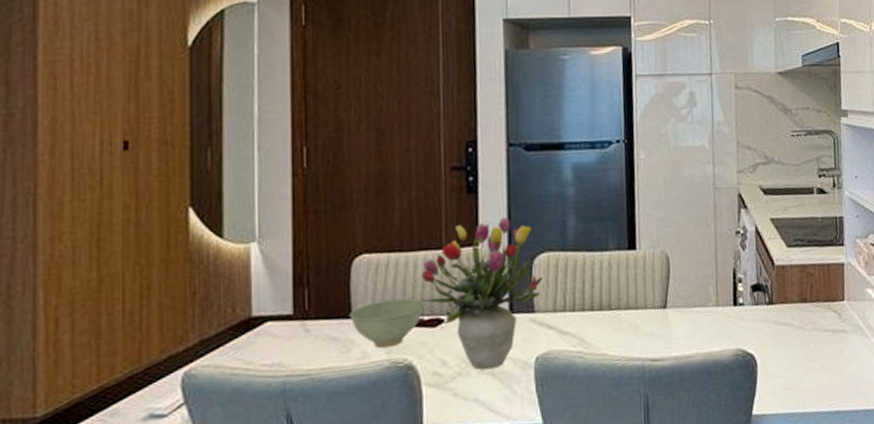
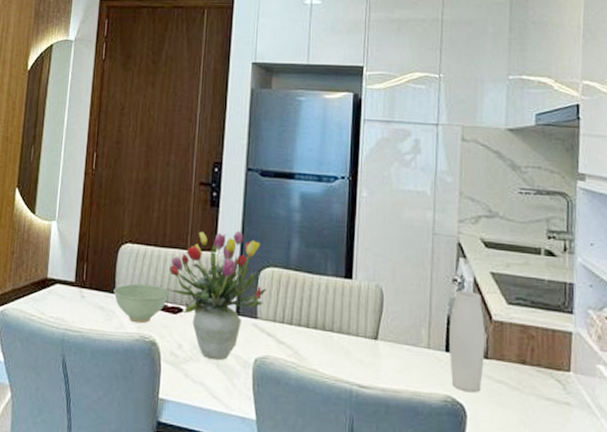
vase: none [735,241,770,342] -> present [449,290,486,393]

